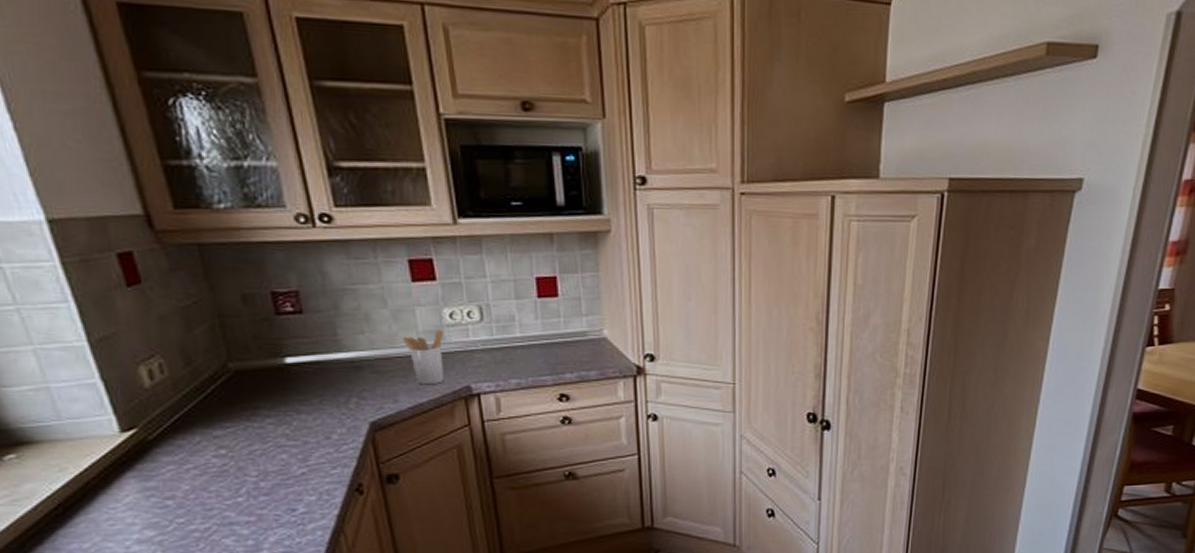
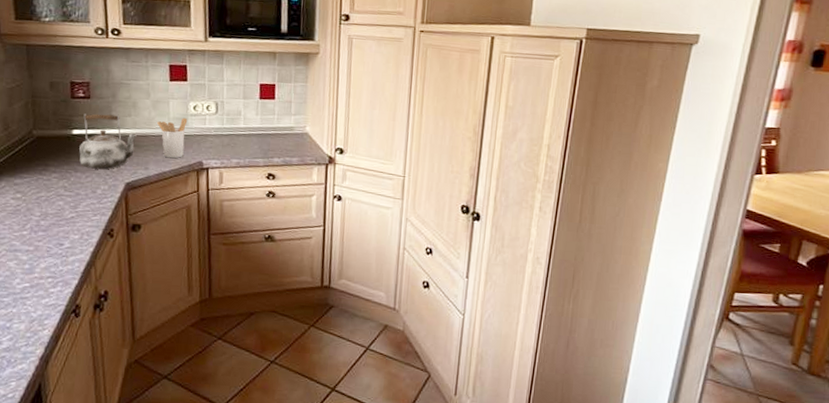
kettle: none [297,332,376,407] -> present [79,114,137,170]

